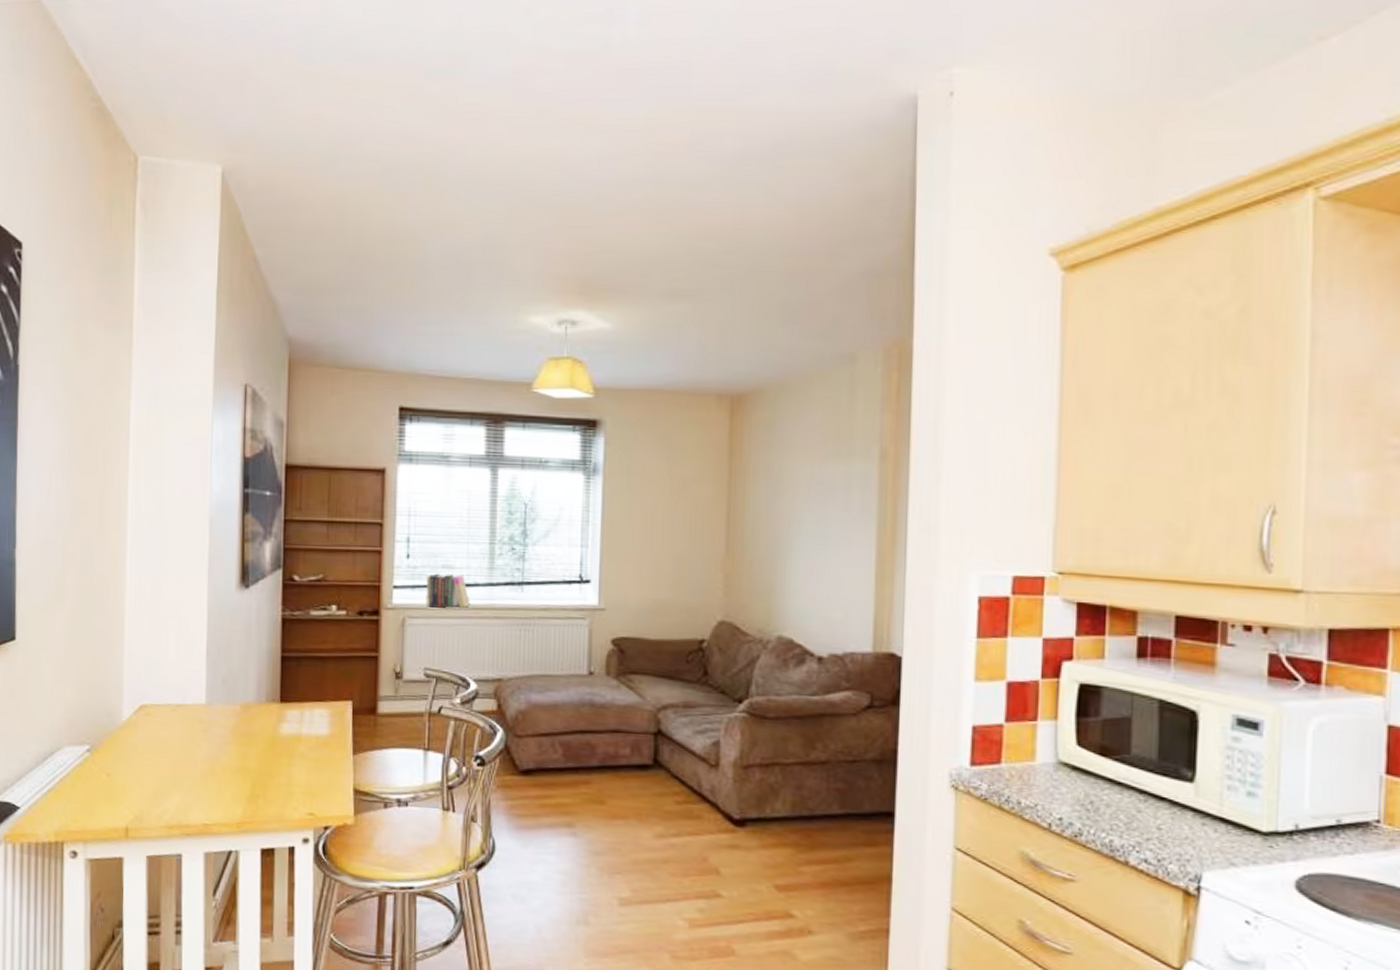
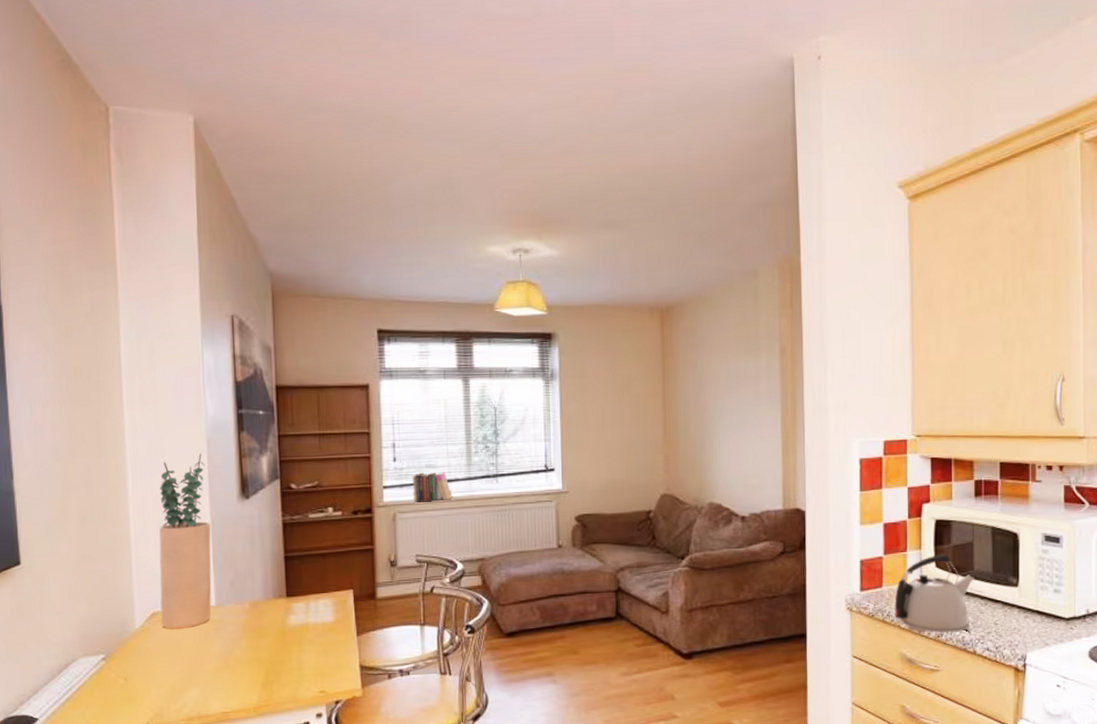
vase: none [148,534,207,726] -> present [159,453,212,629]
kettle: none [1016,729,1131,834] -> present [894,554,974,634]

